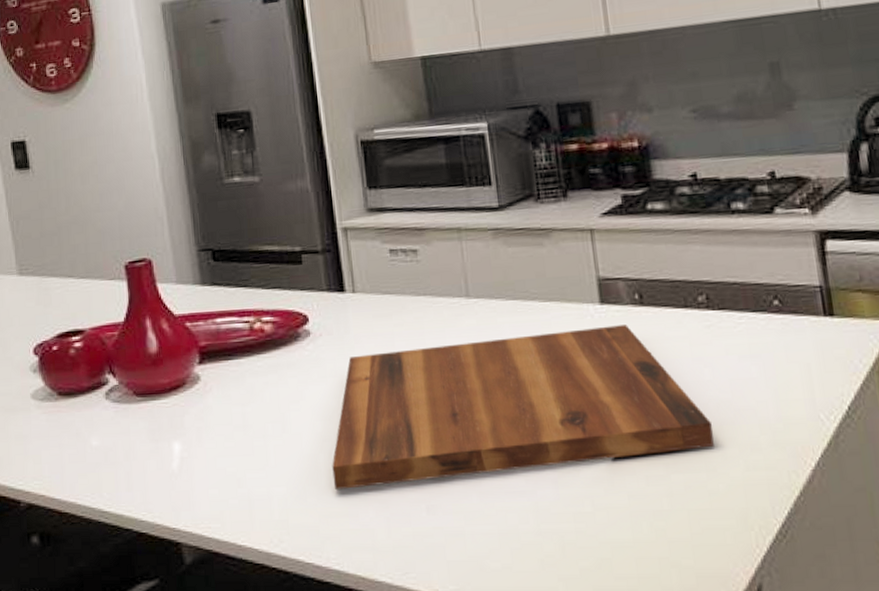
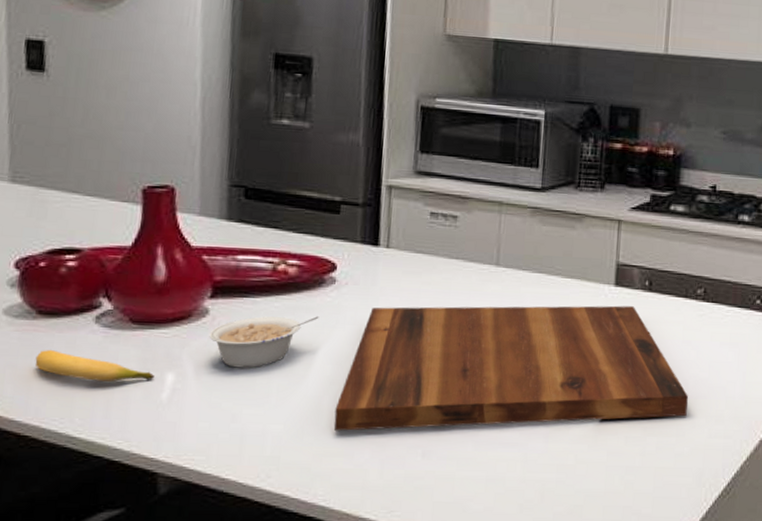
banana: none [63,429,164,455] -> present [35,350,155,382]
legume: none [204,372,301,432] -> present [209,316,319,368]

